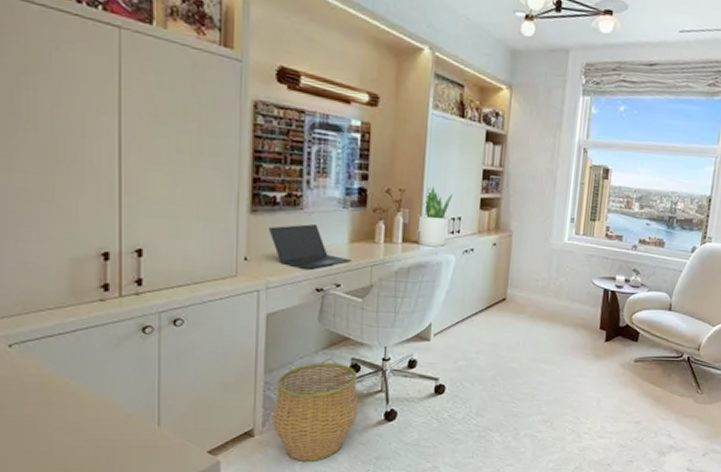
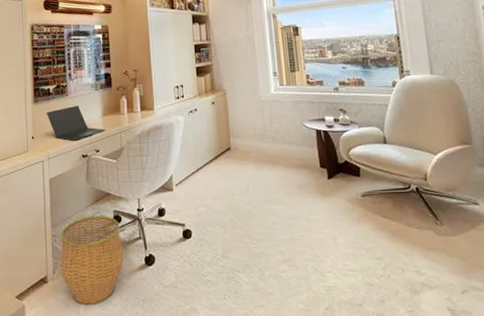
planter: present [416,187,454,248] -> none [150,64,175,112]

